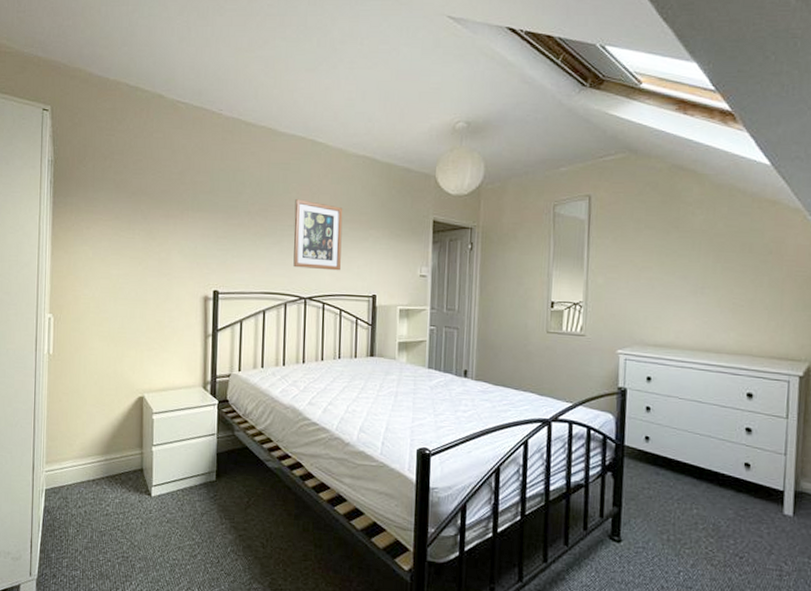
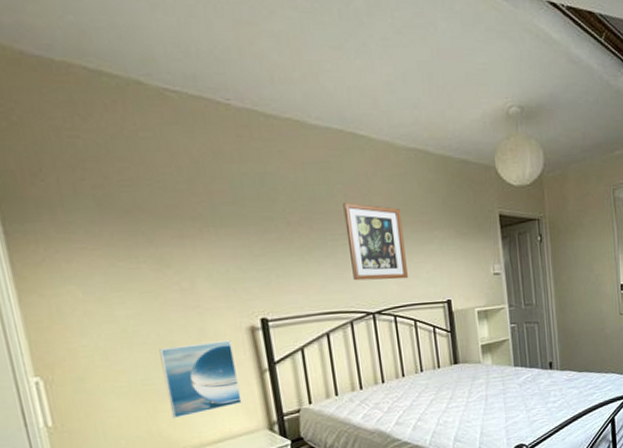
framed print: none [134,304,188,365] -> present [159,340,242,419]

